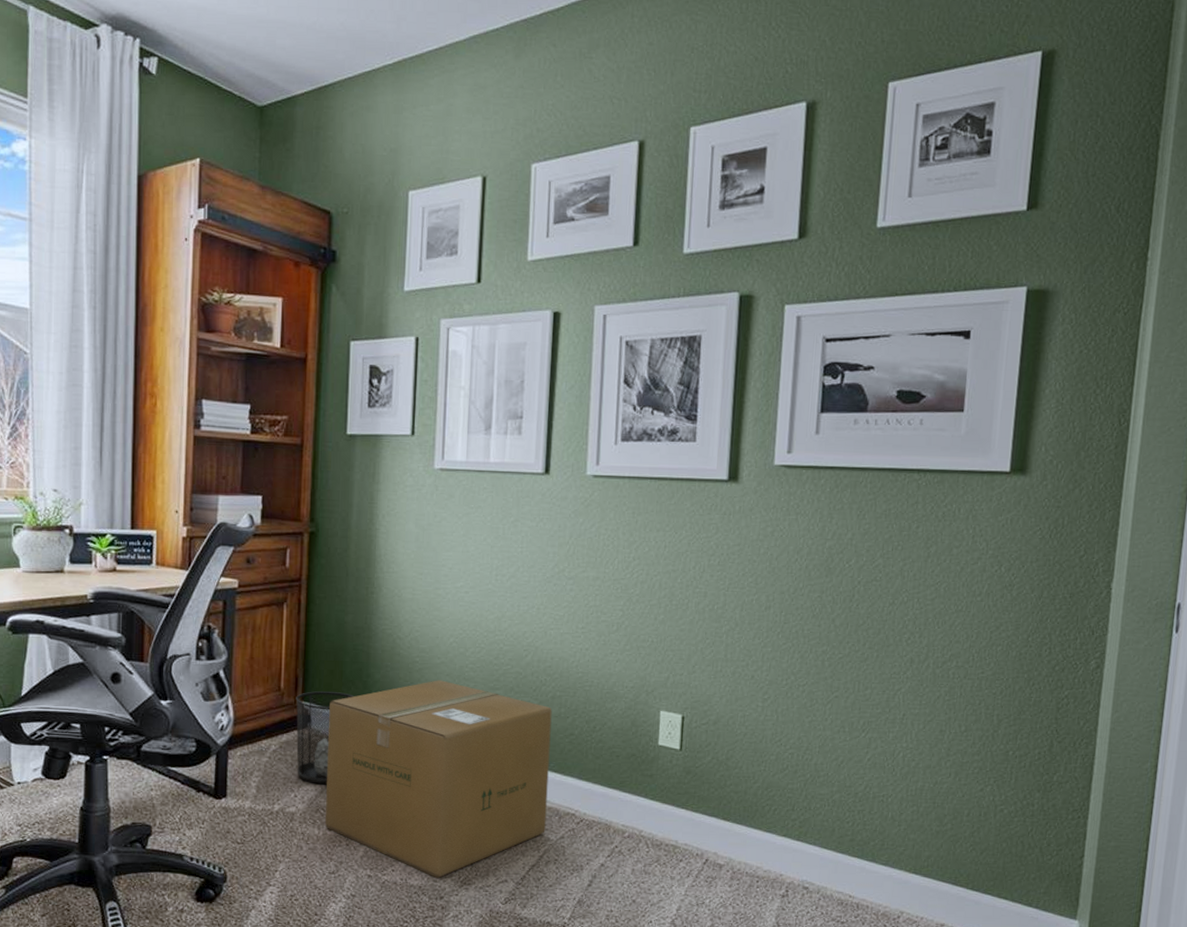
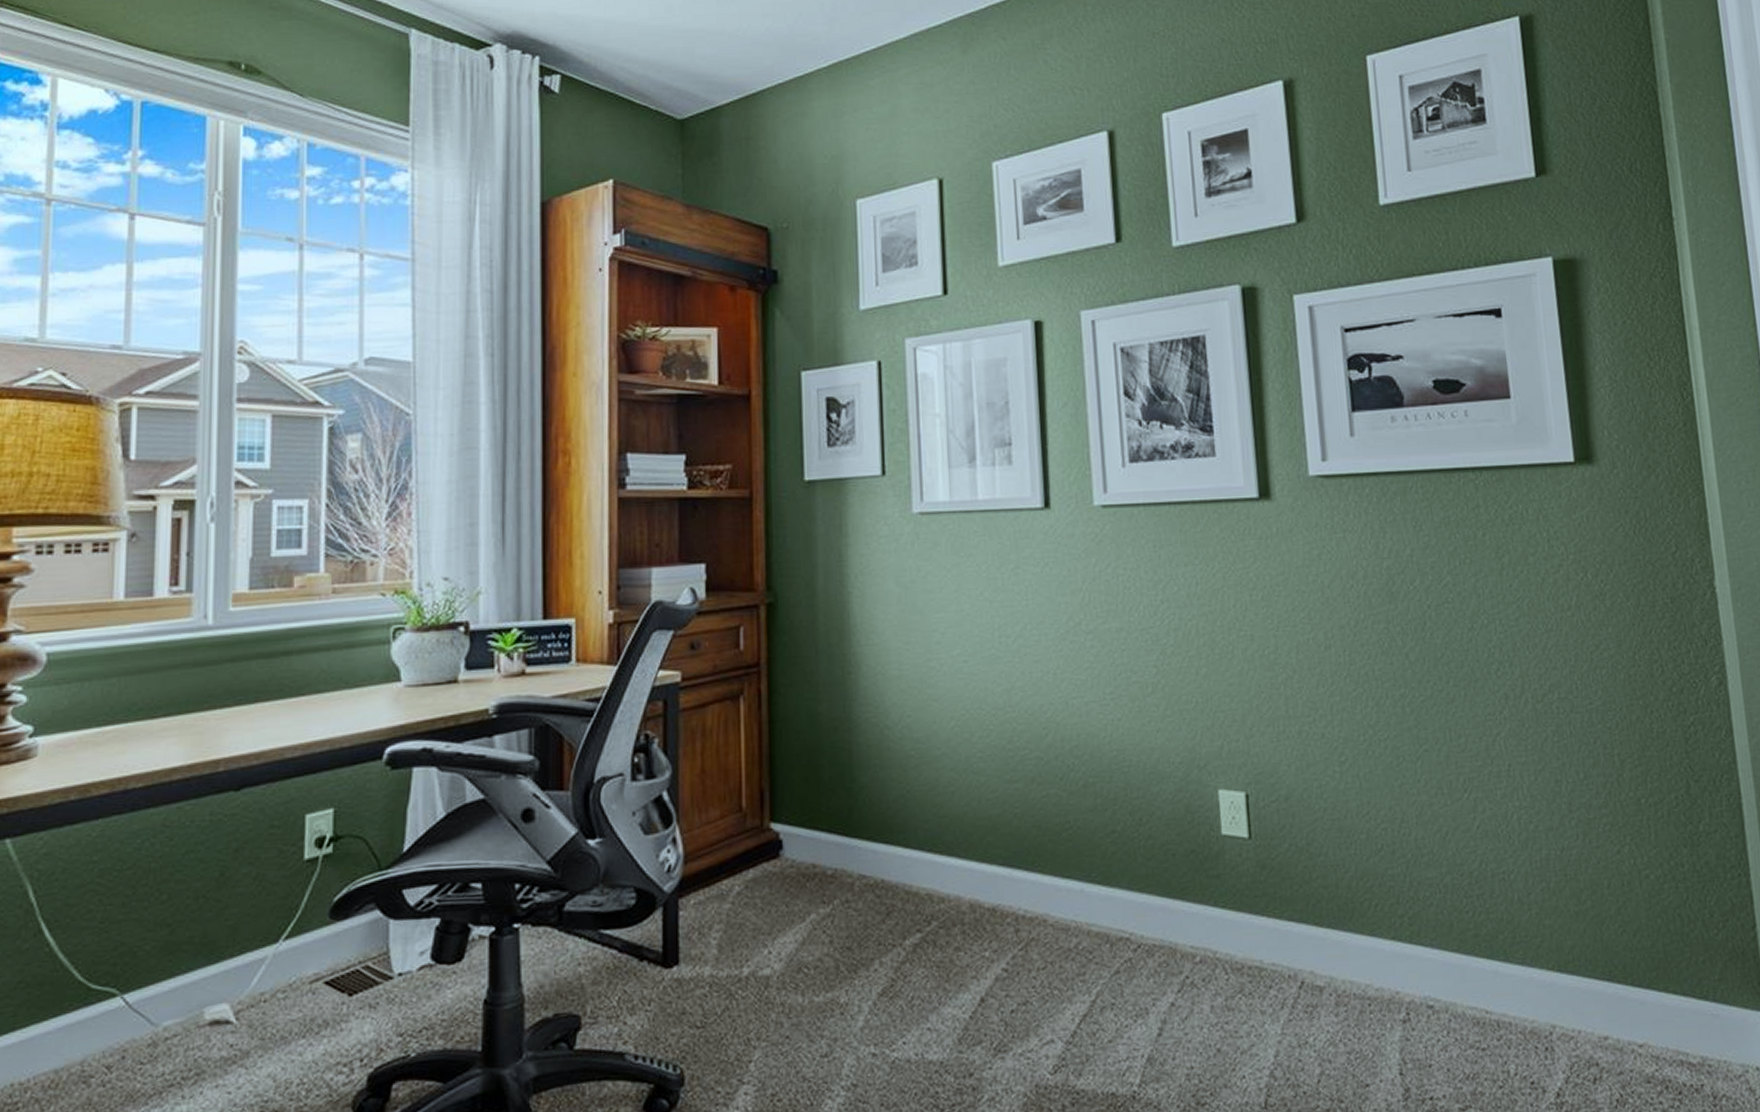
waste bin: present [296,691,355,784] -> none [762,805,837,932]
box: present [325,680,552,879] -> none [806,777,1095,1048]

